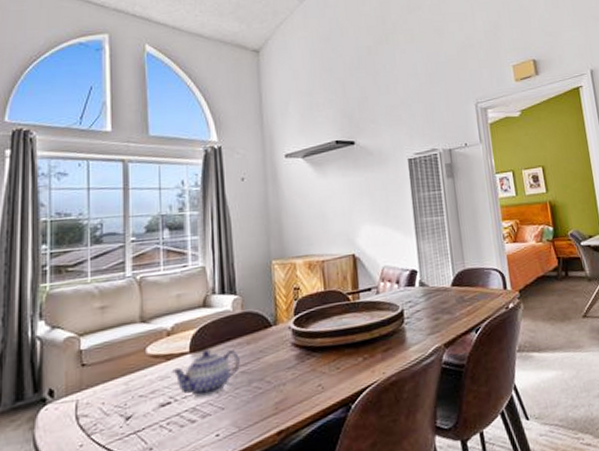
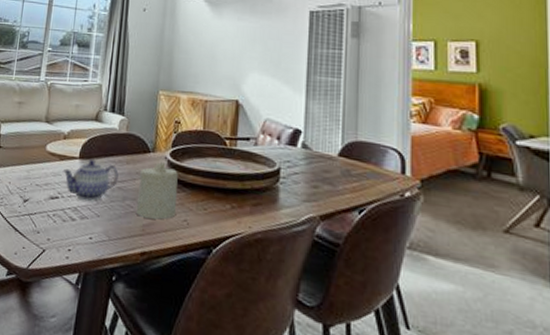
candle: none [264,333,308,396] -> present [135,162,178,220]

